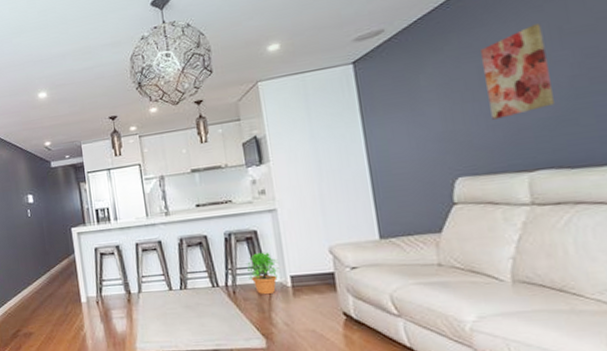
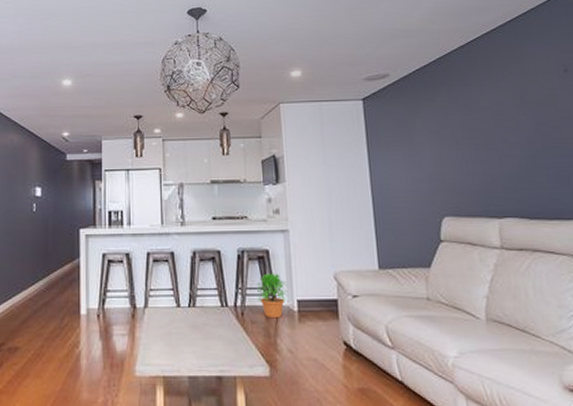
wall art: present [479,23,554,120] -> none [462,91,517,168]

